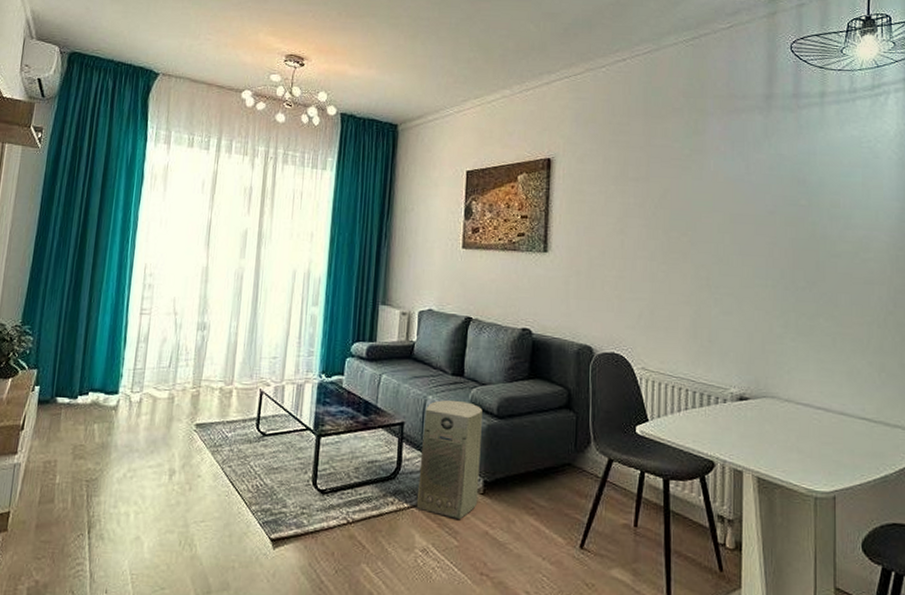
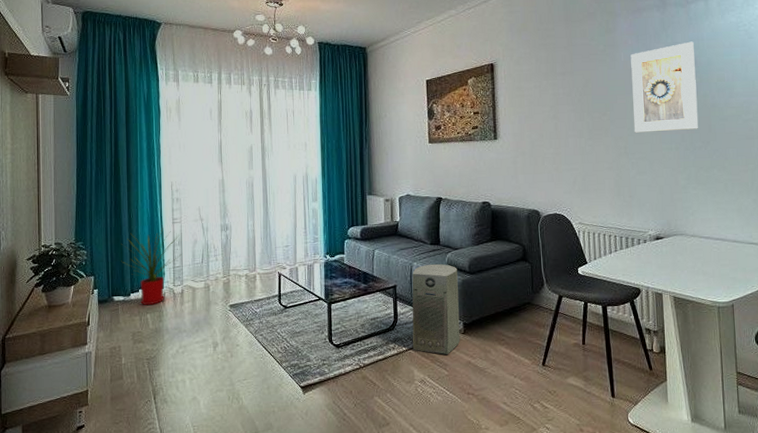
house plant: none [72,319,147,413] -> present [121,228,181,305]
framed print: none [720,155,803,265] -> present [630,41,699,133]

